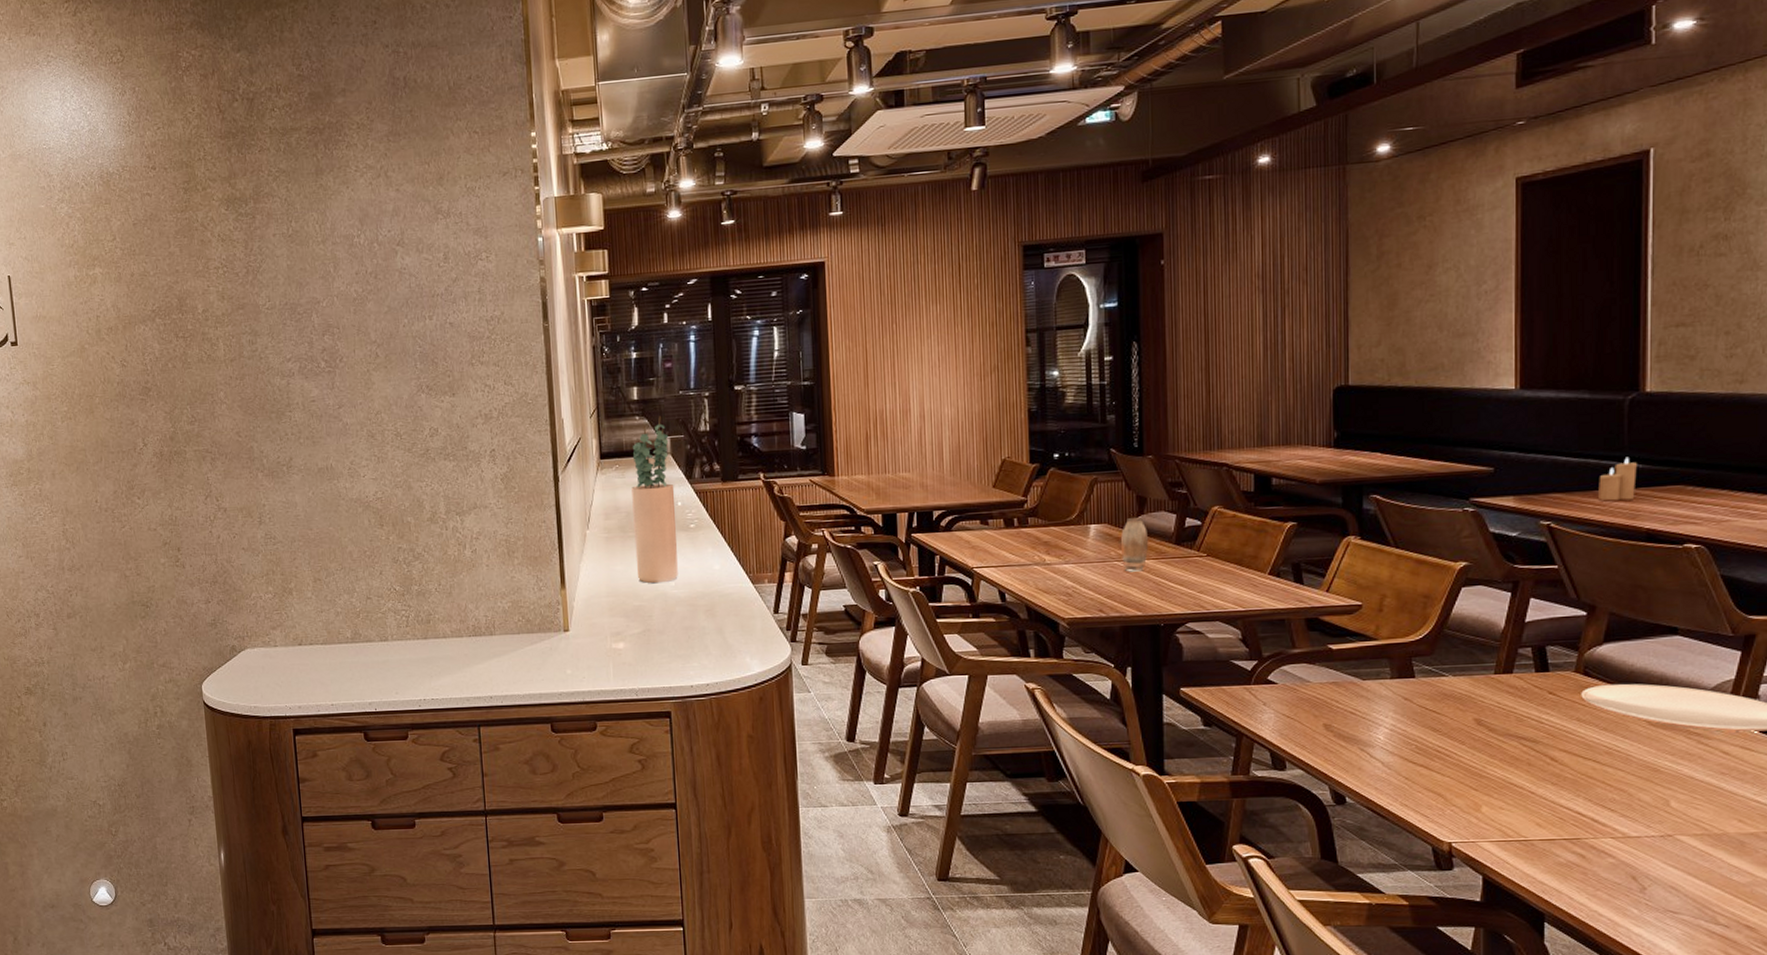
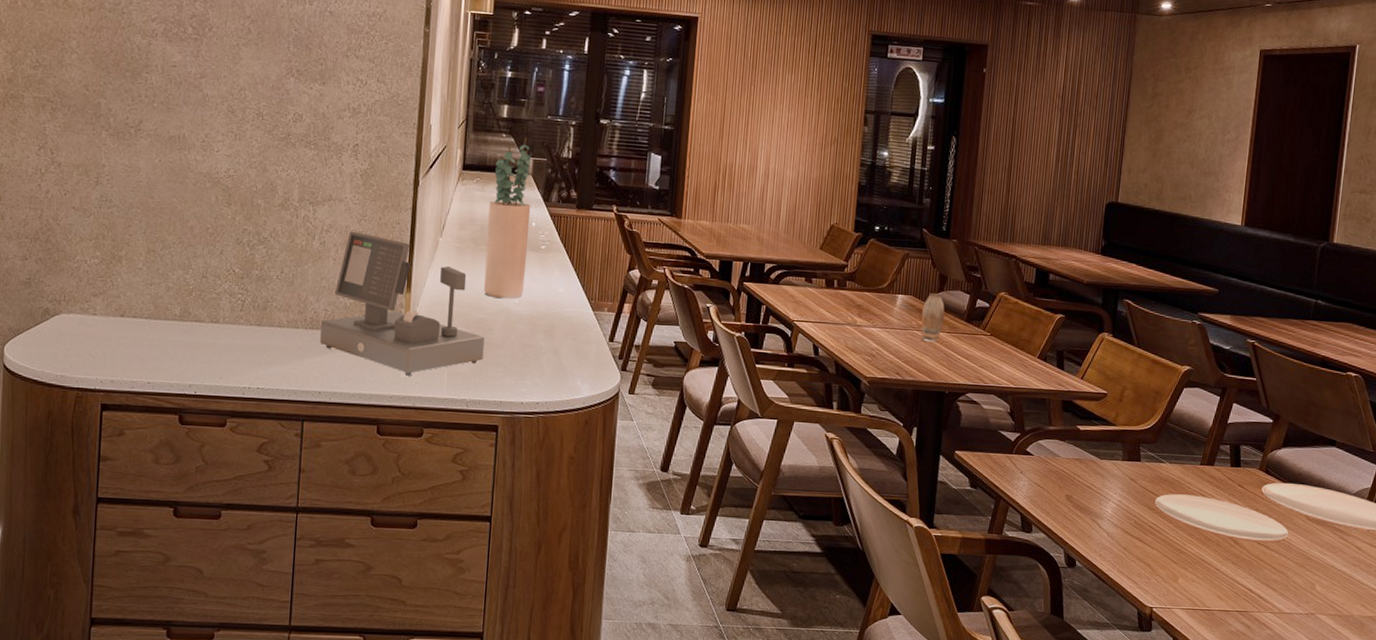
cash register: none [483,535,646,671] -> present [320,231,485,376]
plate: none [1438,709,1625,758] -> present [1154,494,1289,543]
candle: present [1599,457,1637,503] -> none [1291,294,1321,332]

